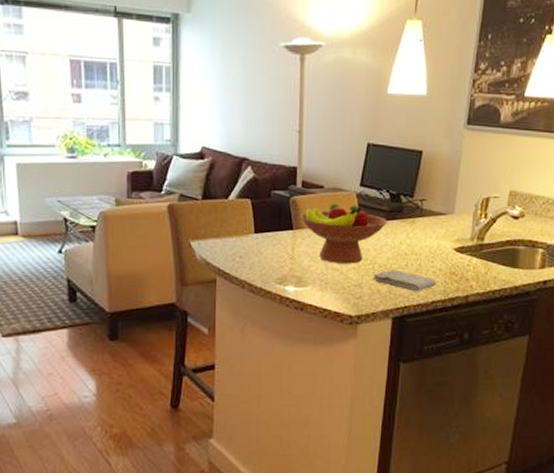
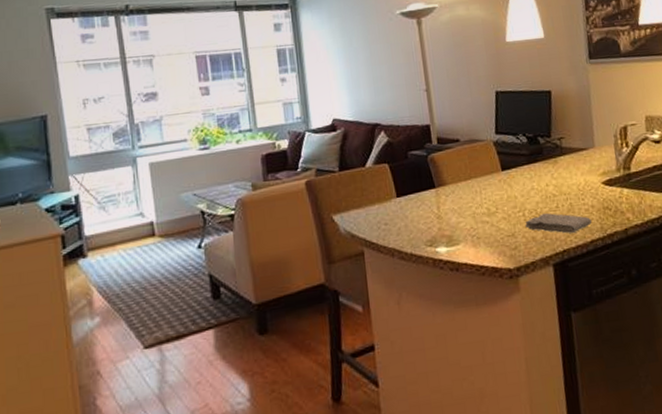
fruit bowl: present [300,203,388,264] -> none [440,153,530,216]

